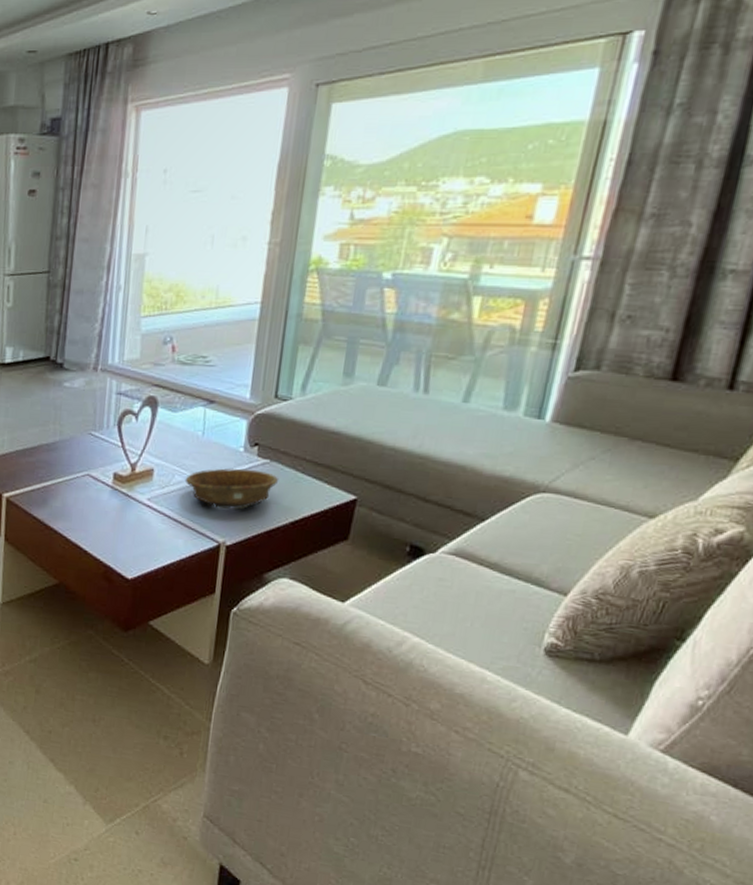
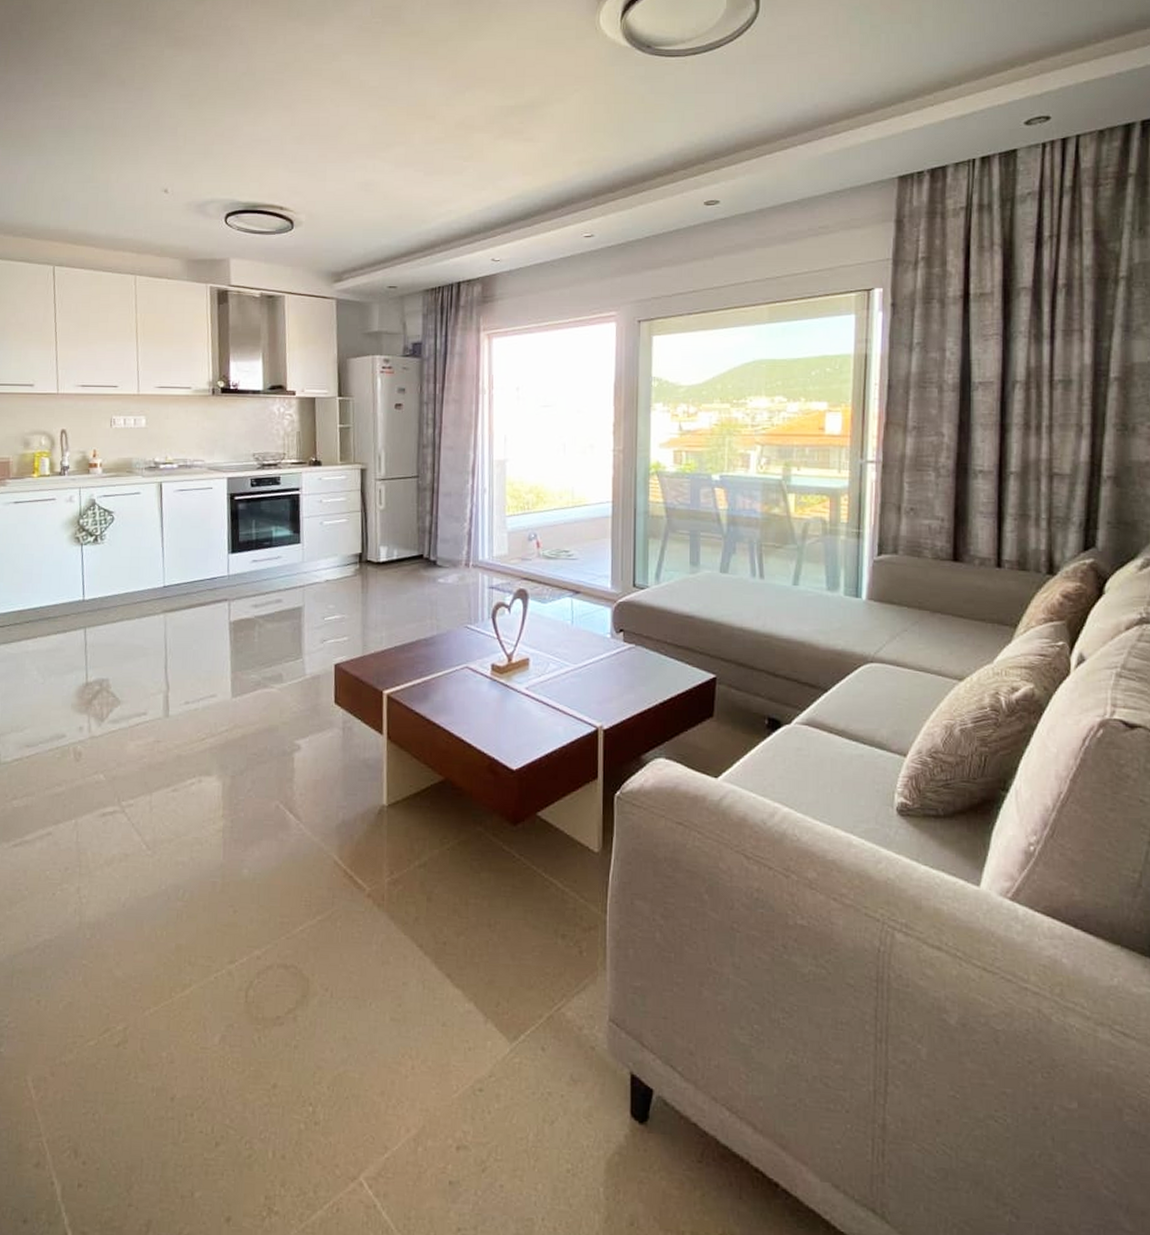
decorative bowl: present [184,468,279,510] -> none [559,654,645,694]

